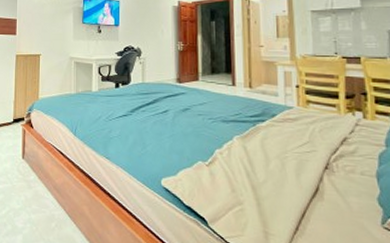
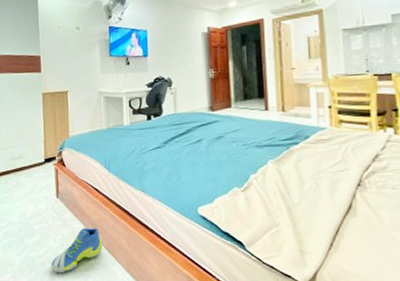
sneaker: none [11,191,65,235] -> present [50,228,103,272]

